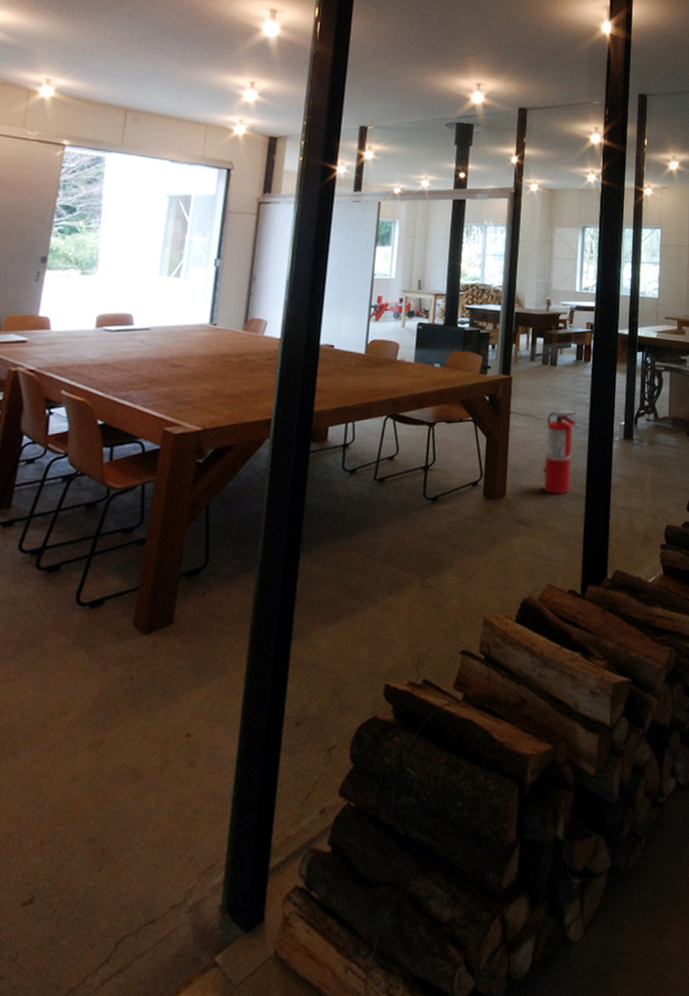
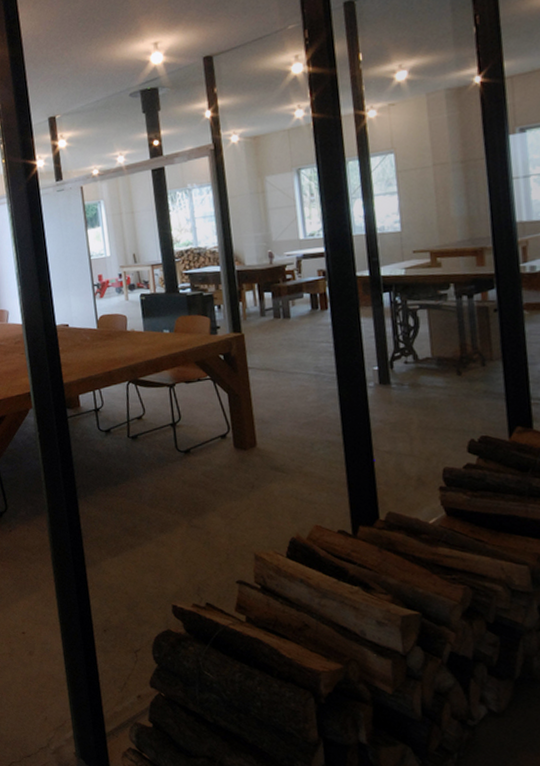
fire extinguisher: present [542,411,577,495] -> none [288,361,324,443]

